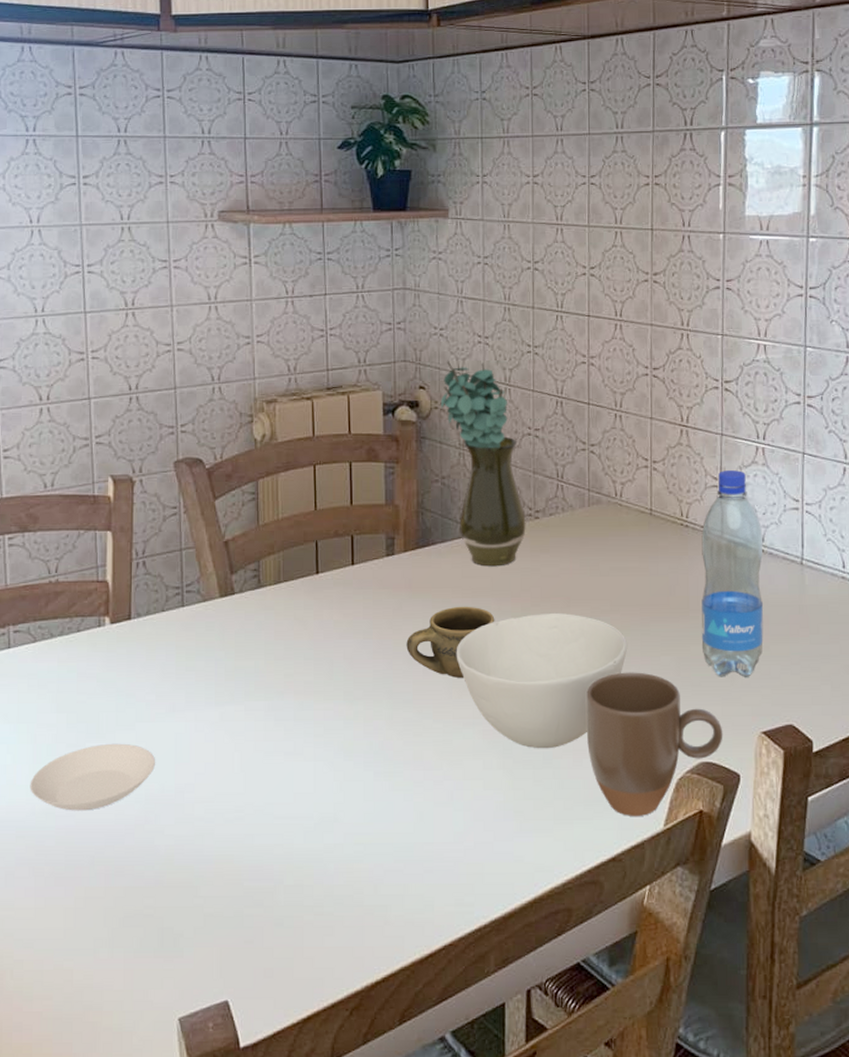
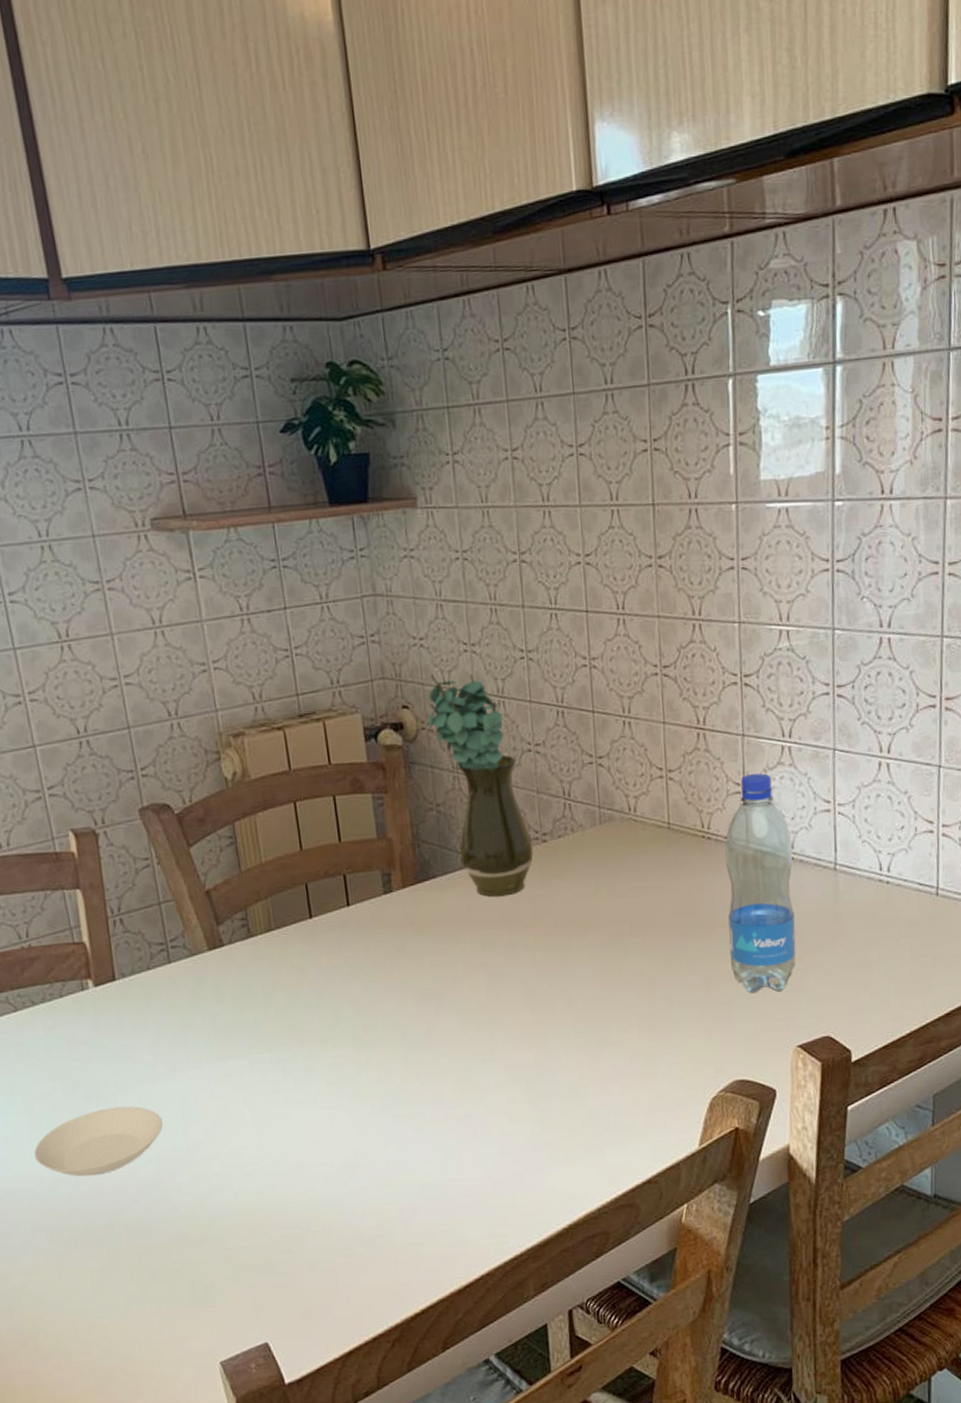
cup: present [406,606,495,678] -> none [414,940,507,1015]
bowl: present [456,612,628,749] -> none [468,939,652,1080]
mug: present [585,672,723,816] -> none [609,994,757,1139]

